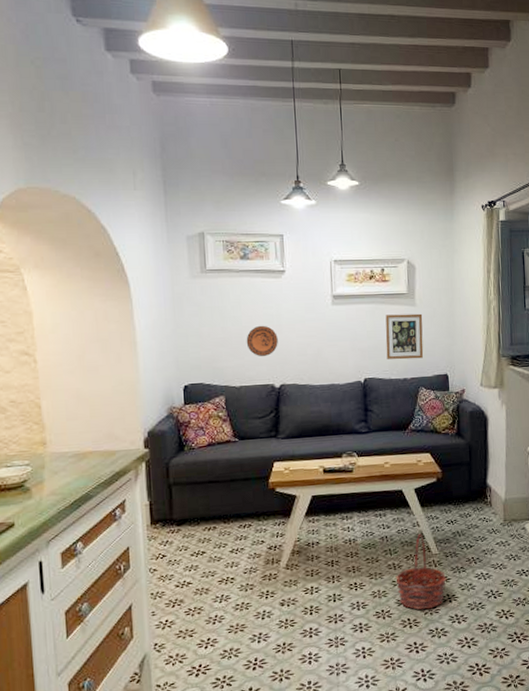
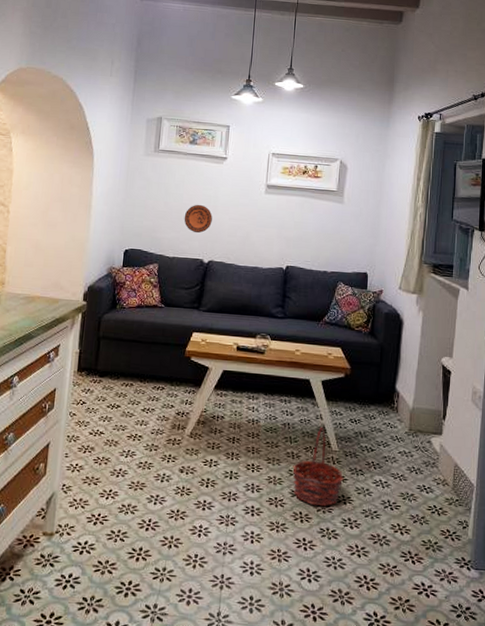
picture frame: present [385,313,424,360] -> none [310,209,349,254]

